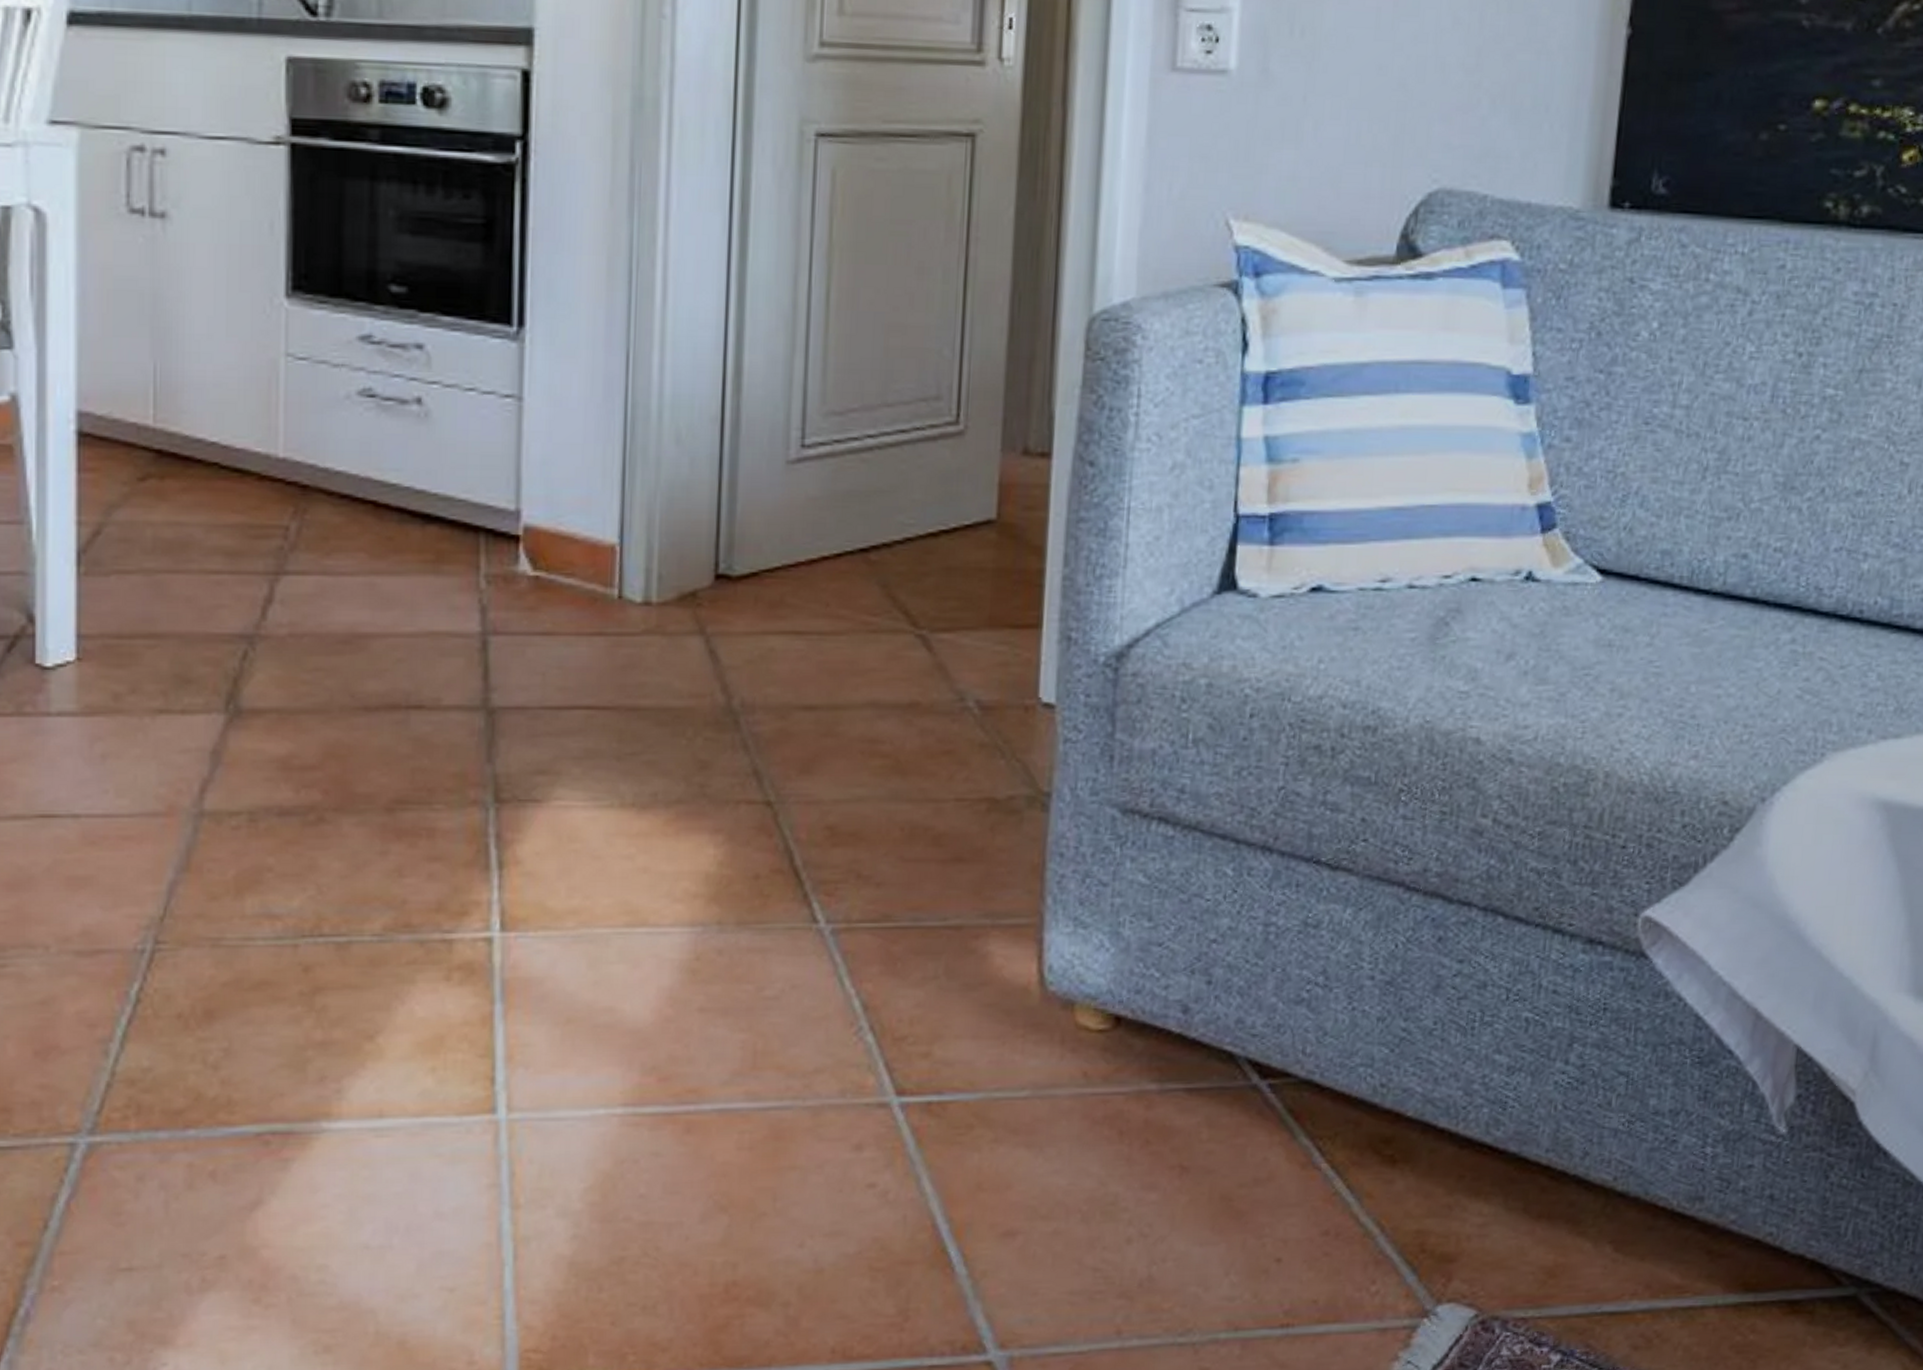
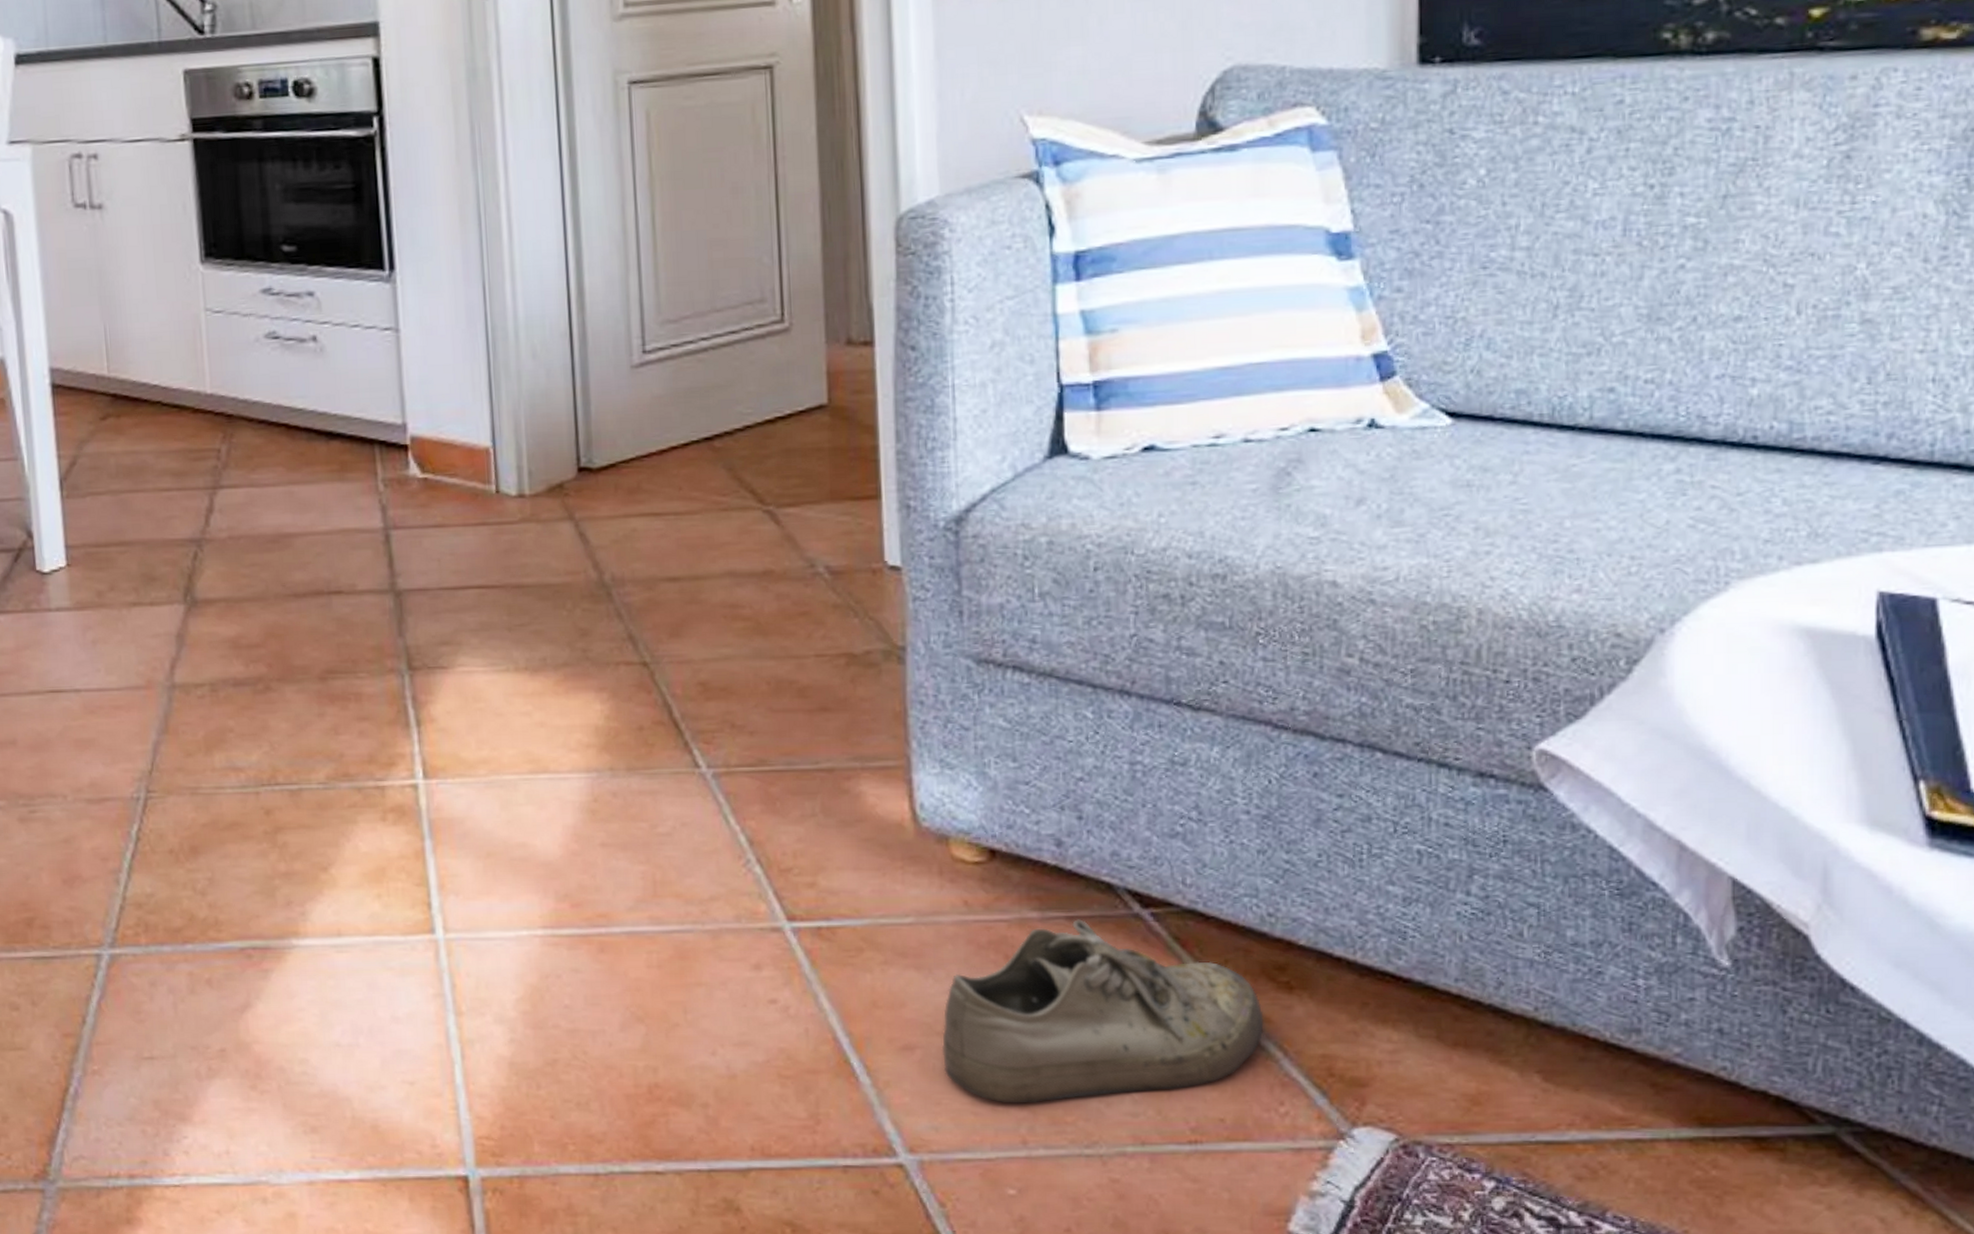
shoe: none [1044,1091,1366,1291] -> present [941,919,1264,1103]

